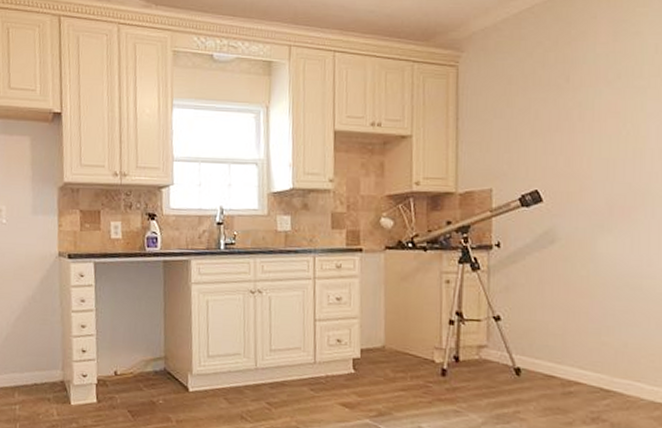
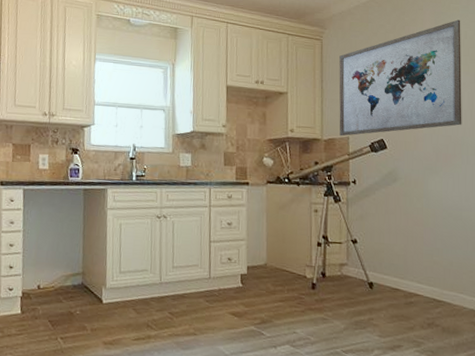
wall art: none [479,28,650,189] -> present [339,19,462,137]

